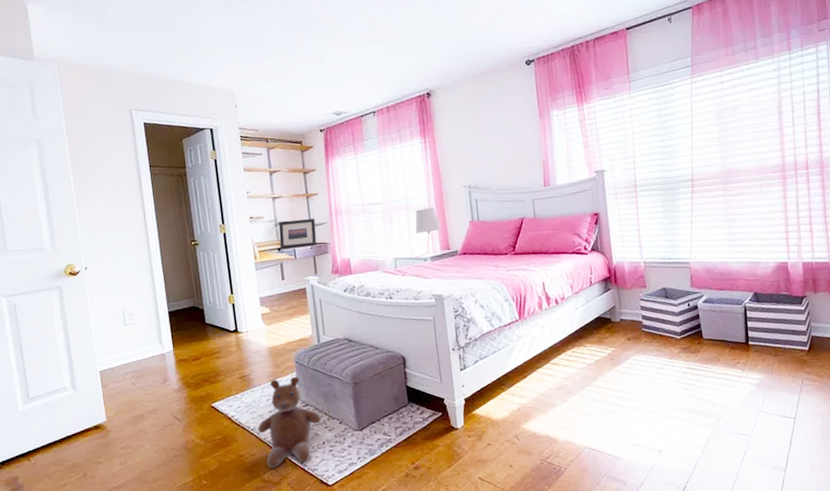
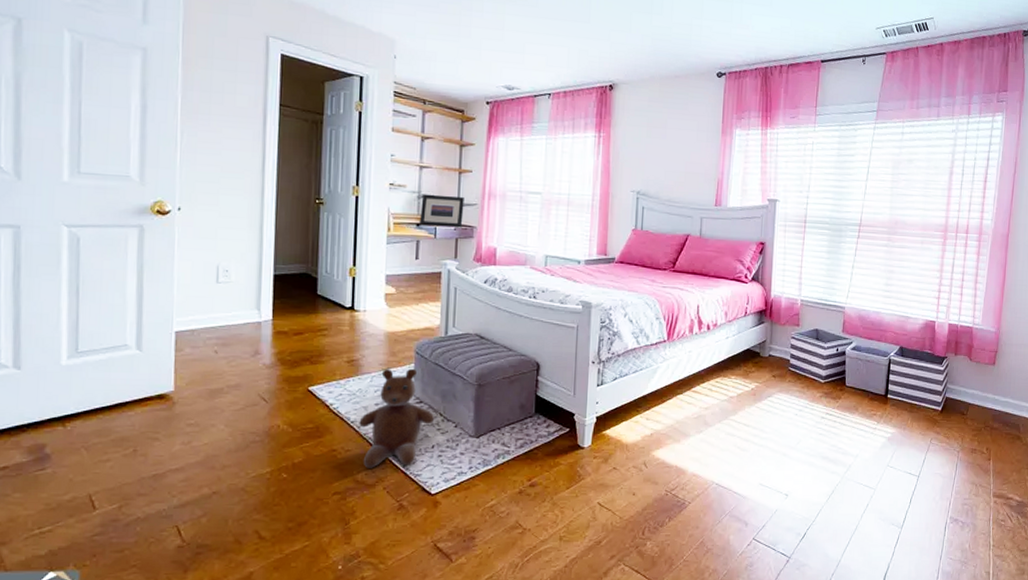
table lamp: present [414,208,441,258] -> none [567,207,602,259]

